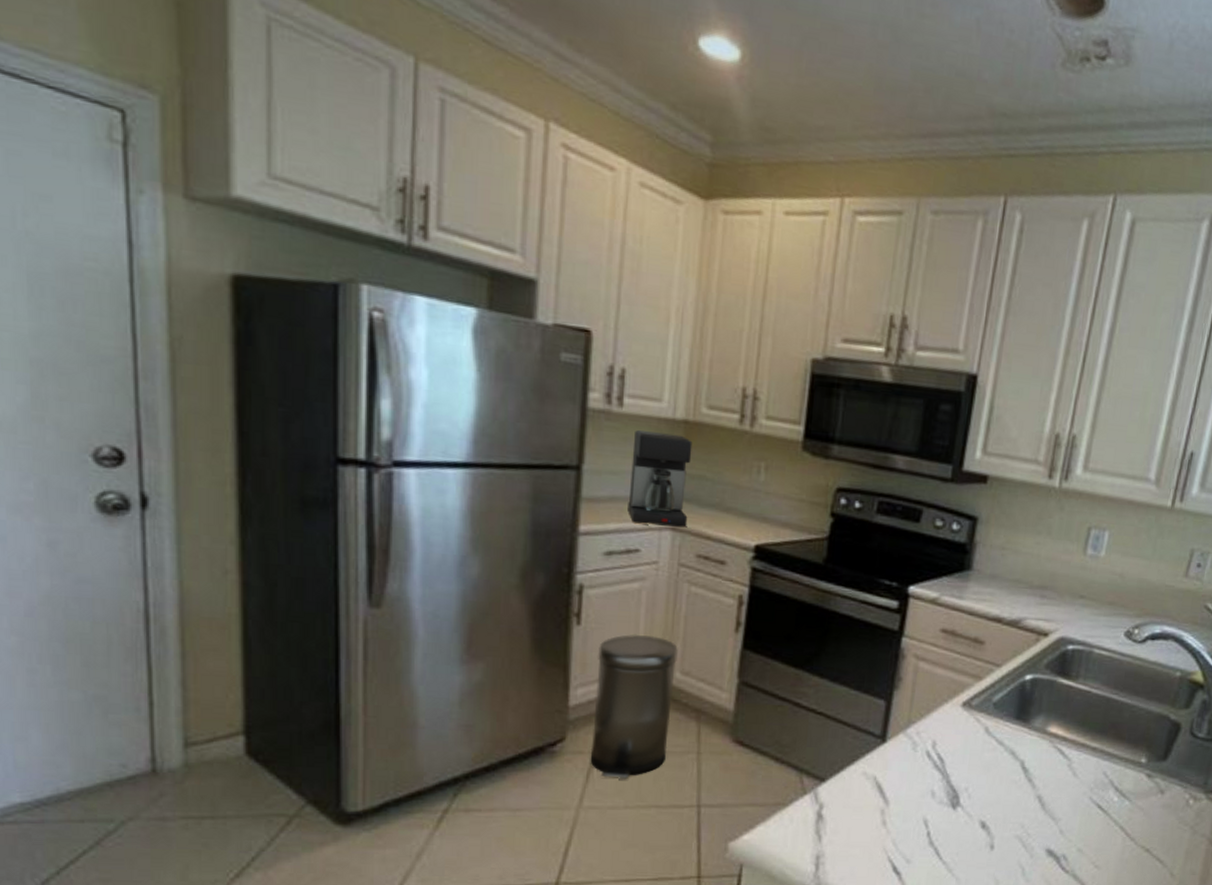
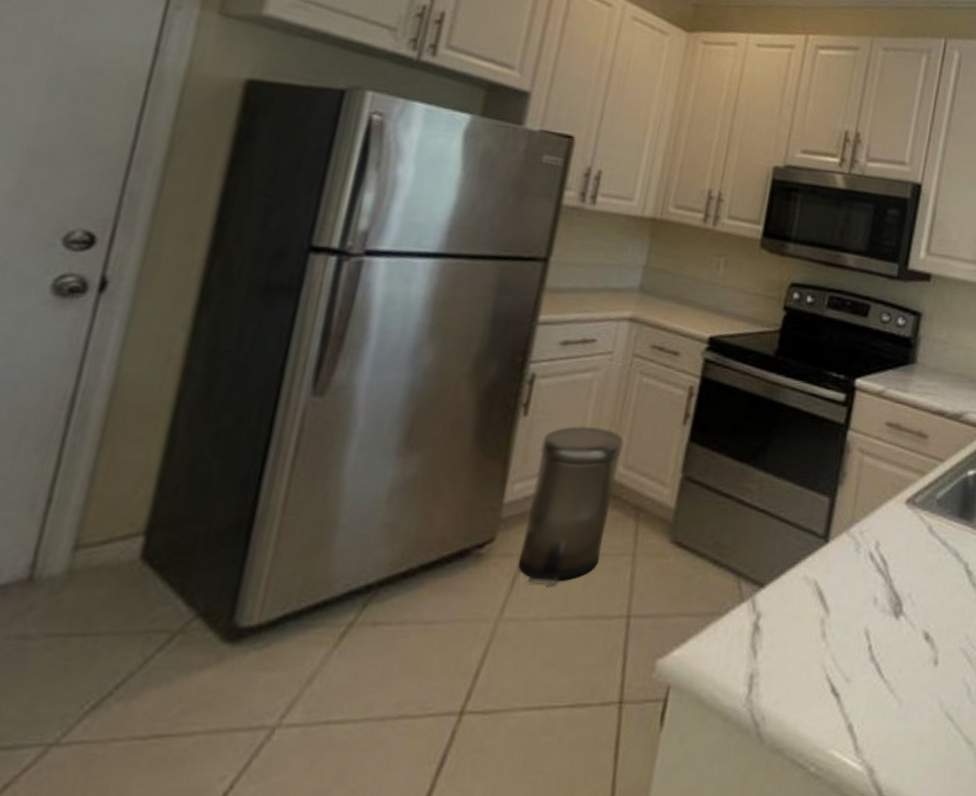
coffee maker: present [627,430,693,527] -> none [588,226,658,318]

